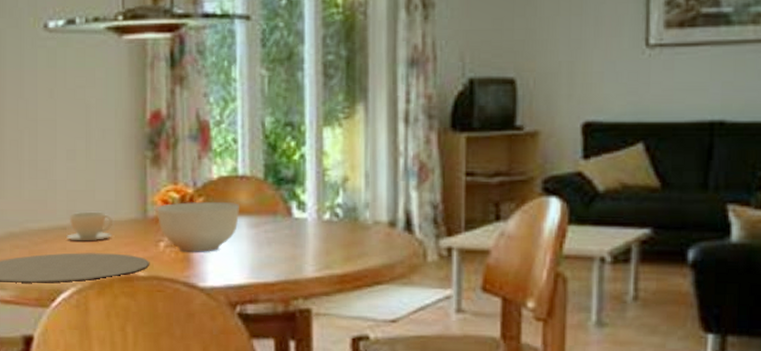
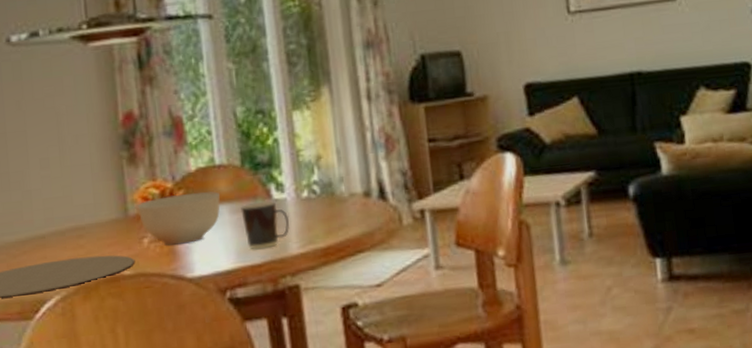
teacup: present [65,211,113,242] -> none [45,216,94,249]
mug: none [259,220,308,267] -> present [241,201,289,249]

